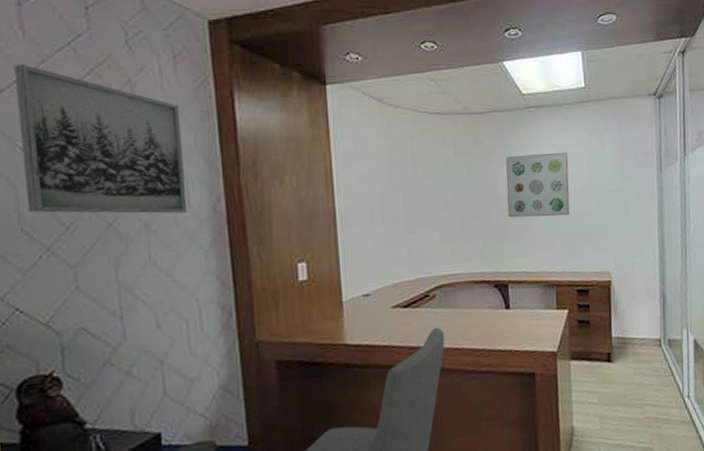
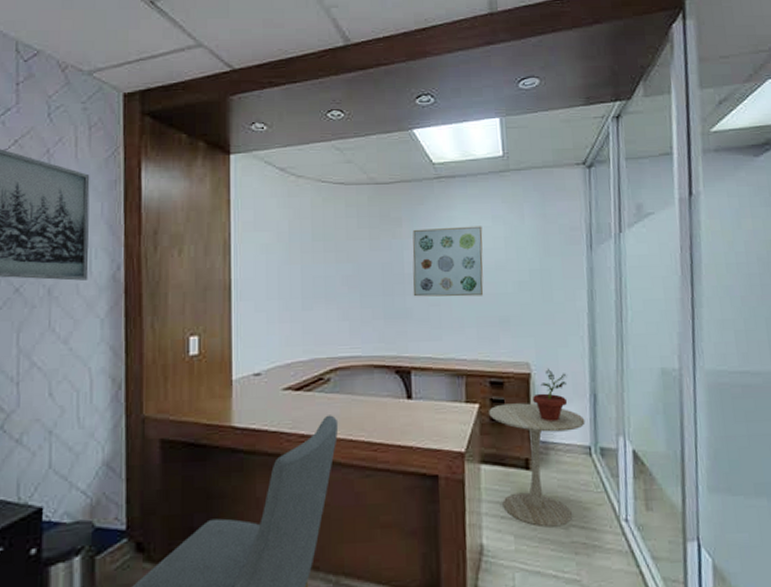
side table: none [576,306,656,408] -> present [489,403,586,528]
potted plant: none [613,275,642,321] -> present [533,368,568,422]

